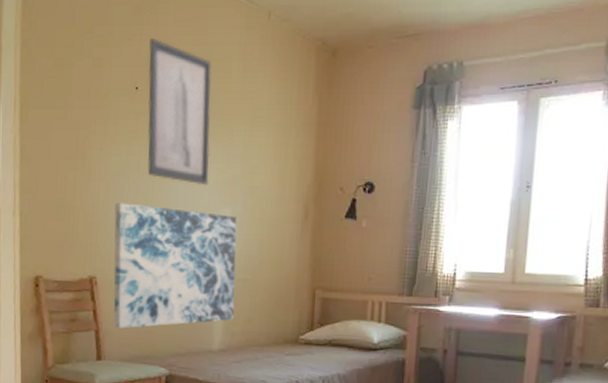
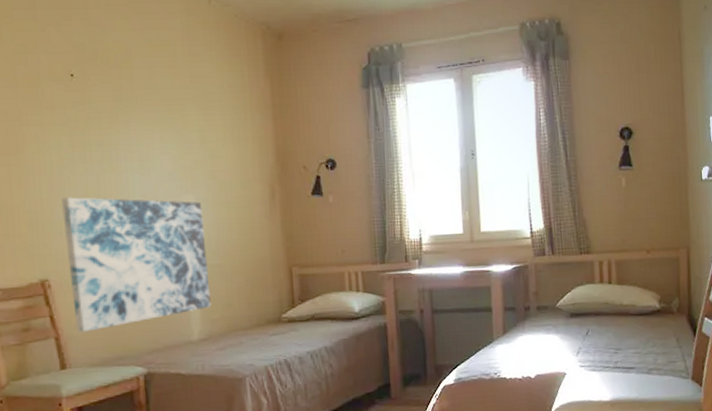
wall art: present [147,39,212,186] -> none [81,23,166,173]

